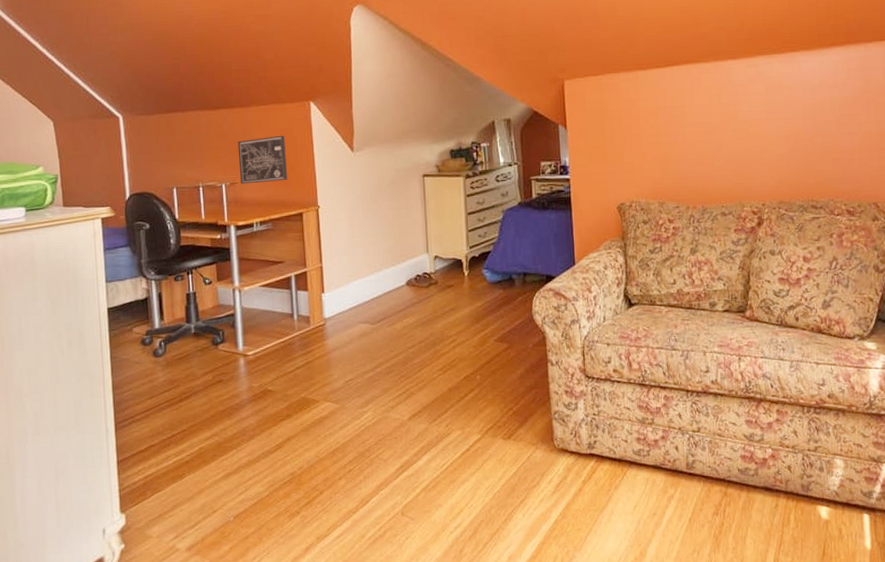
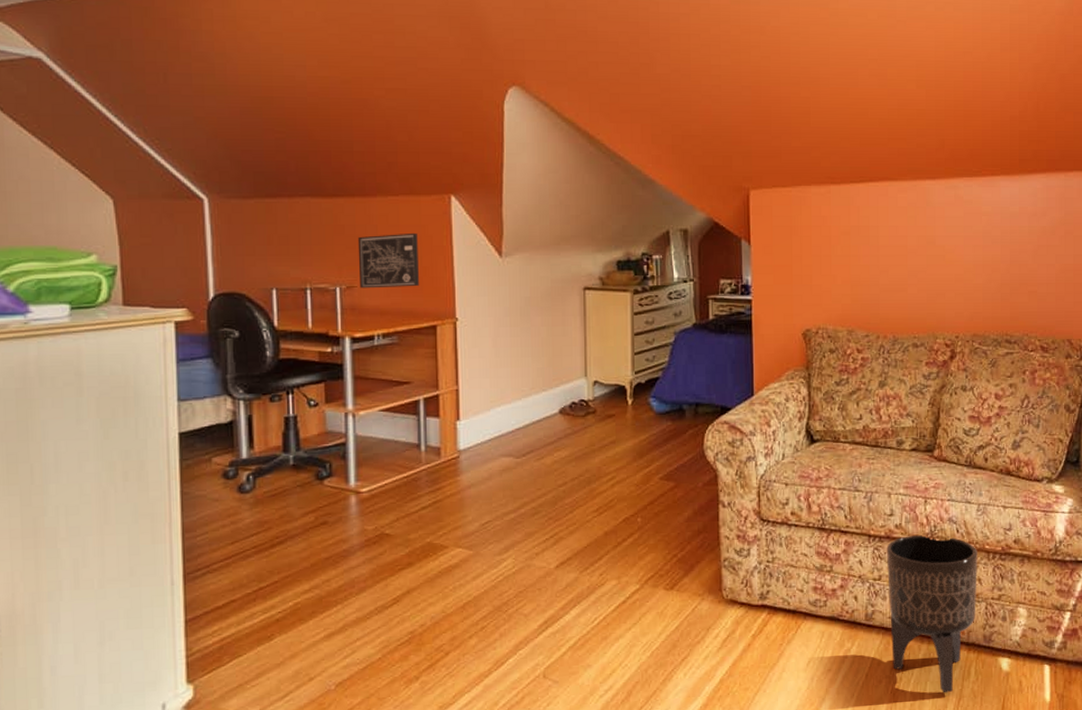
planter: none [703,389,793,539] -> present [886,534,978,693]

